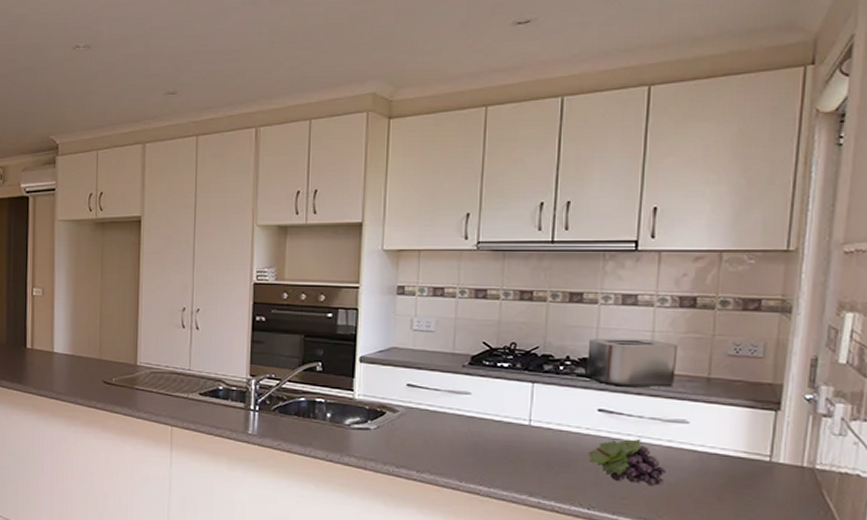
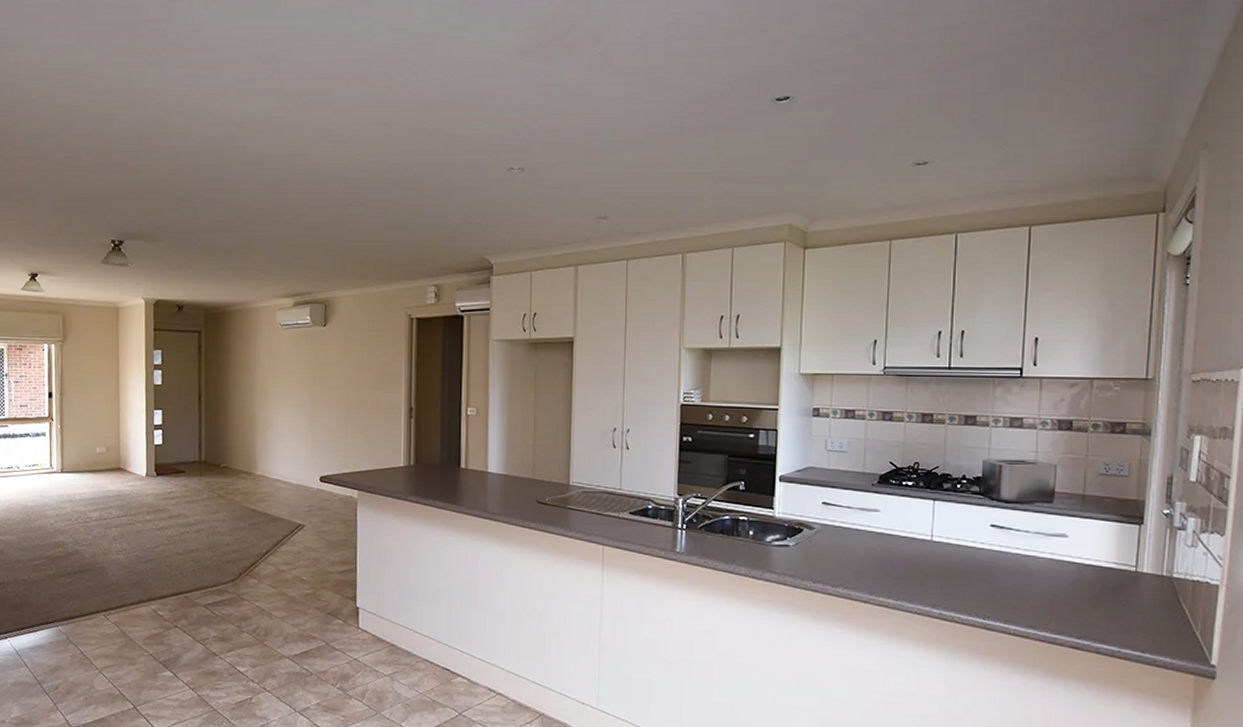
fruit: present [587,438,667,486] -> none [982,551,1050,596]

